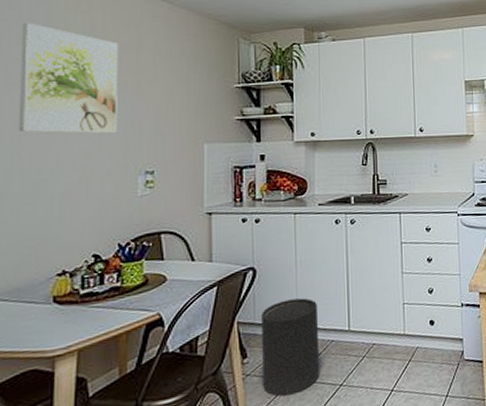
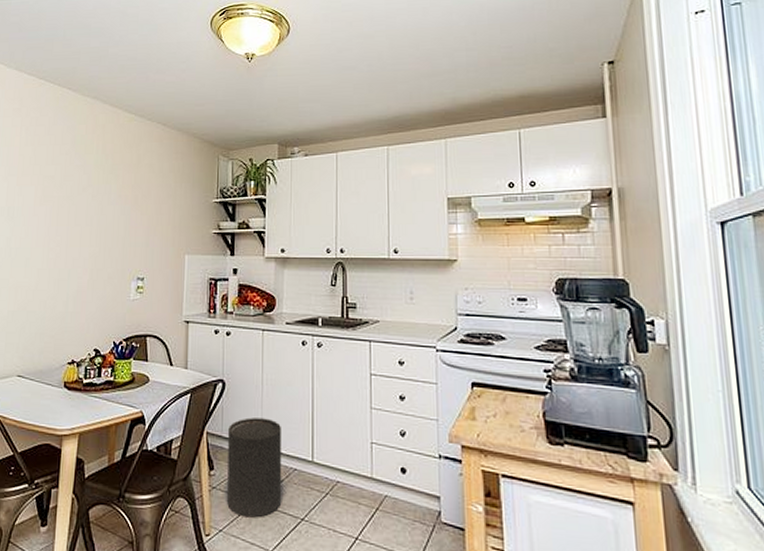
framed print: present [18,23,119,134] -> none [48,146,123,242]

